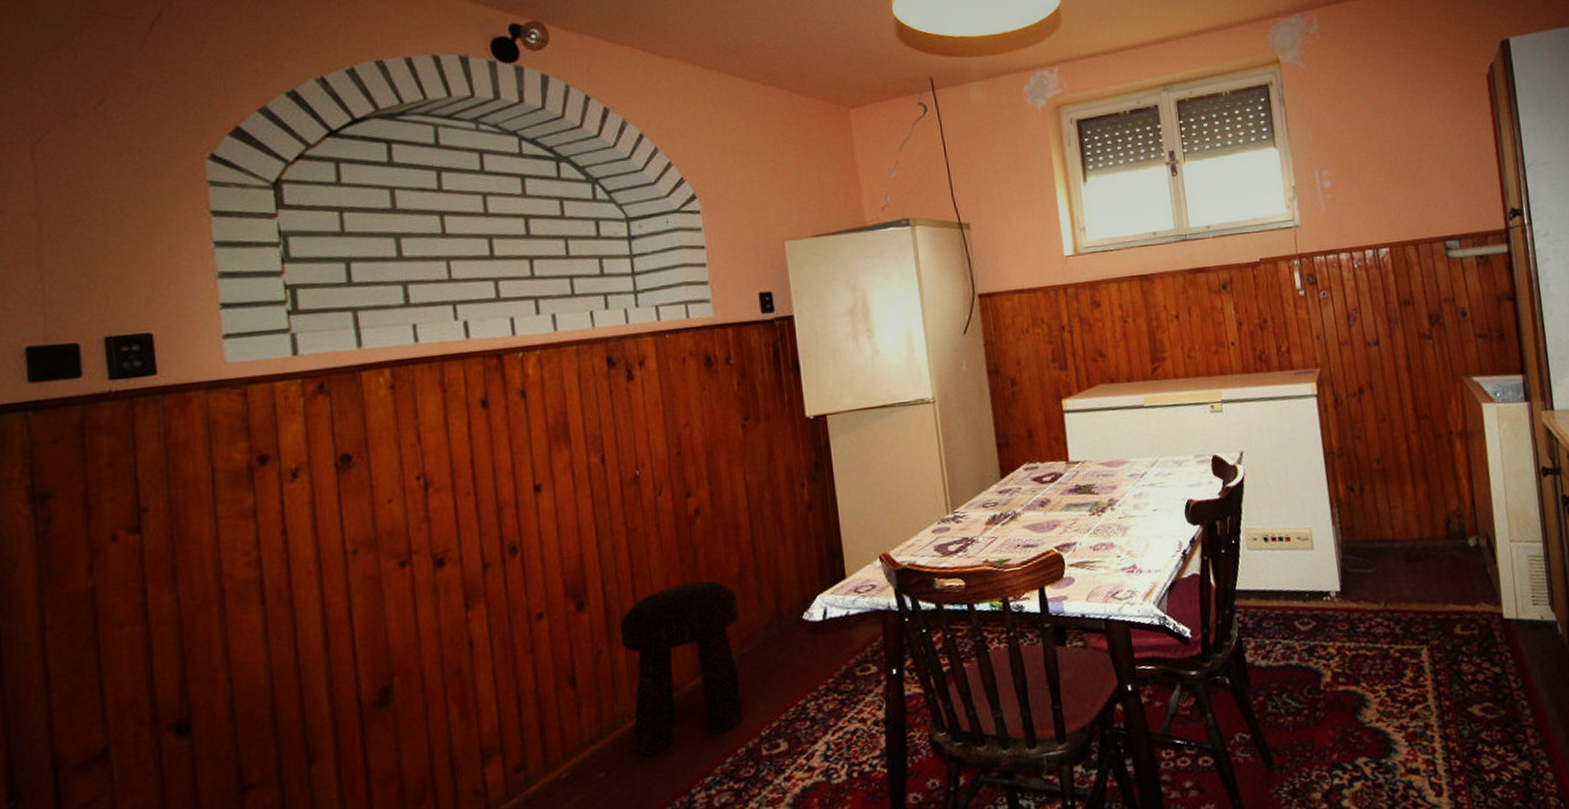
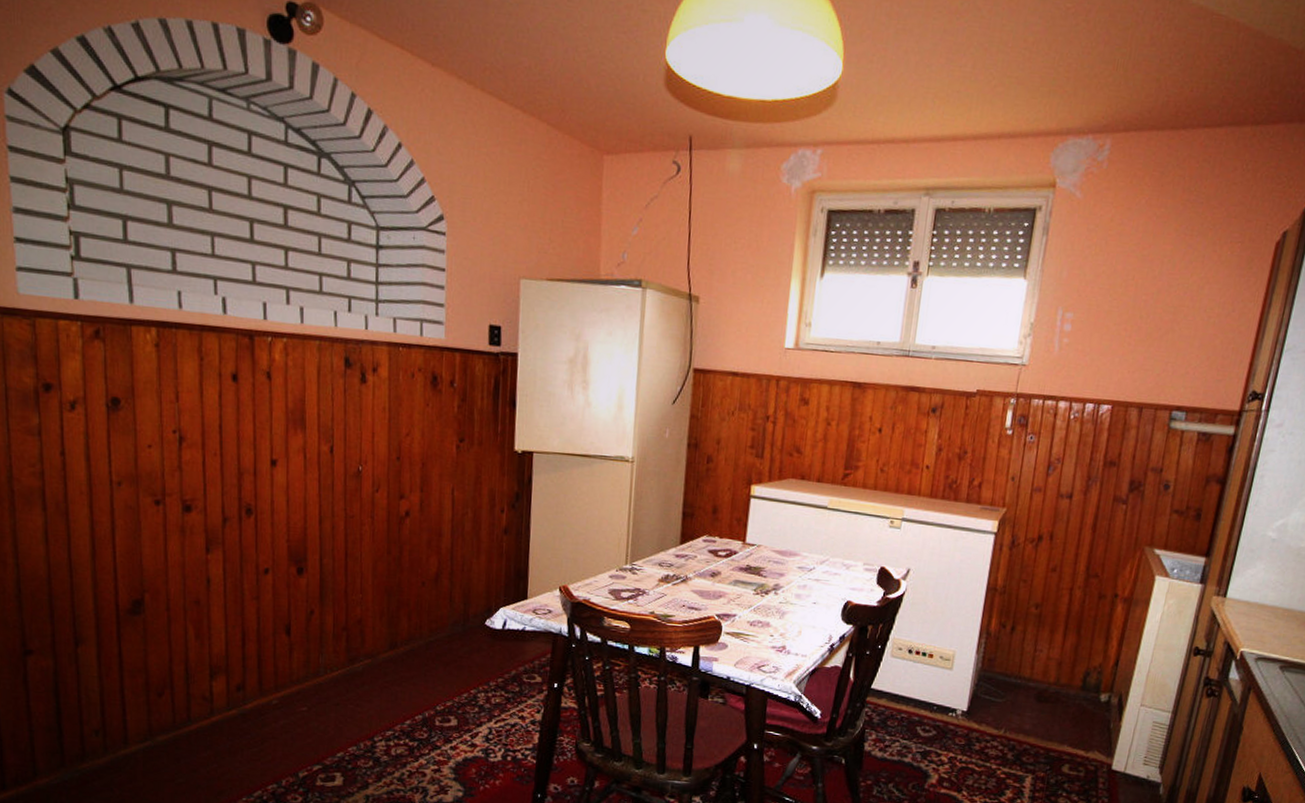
stool: present [620,580,743,757] -> none [331,571,433,705]

